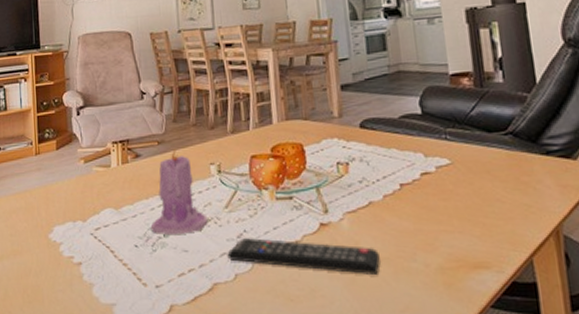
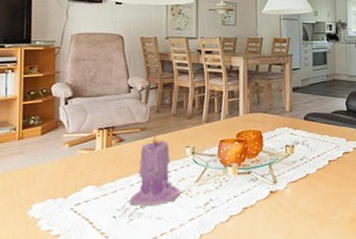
remote control: present [227,238,381,276] -> none [195,205,311,228]

